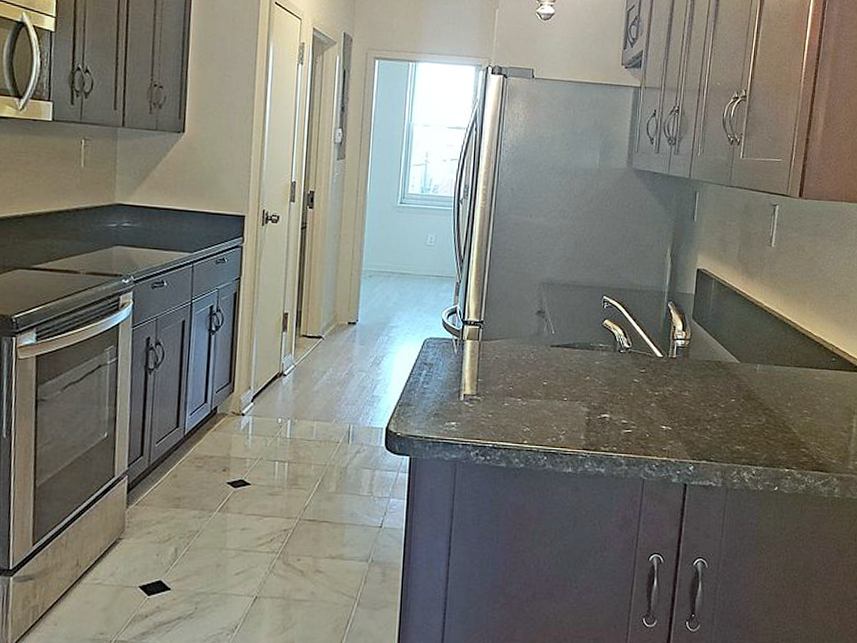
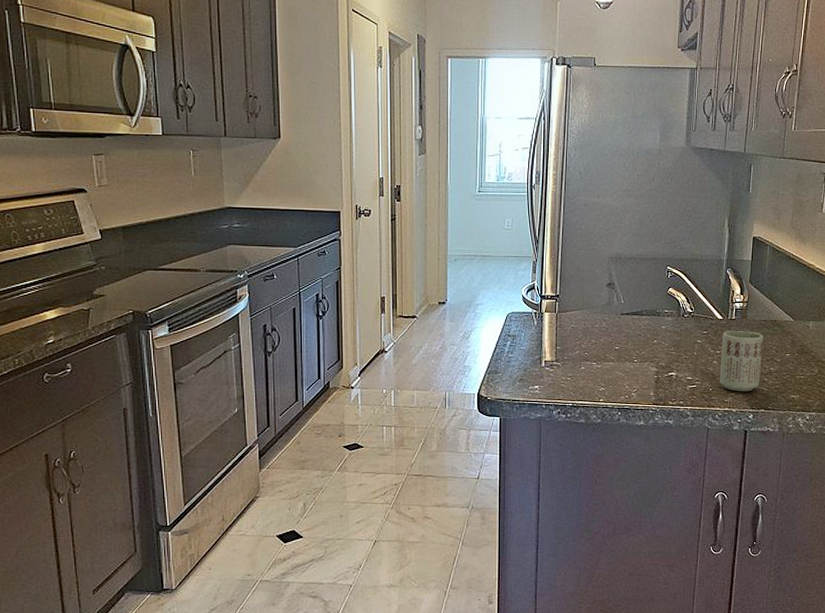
cup: none [658,370,706,440] -> present [720,331,763,392]

